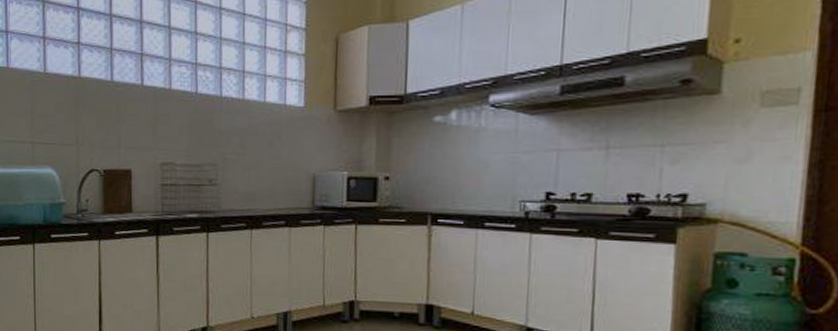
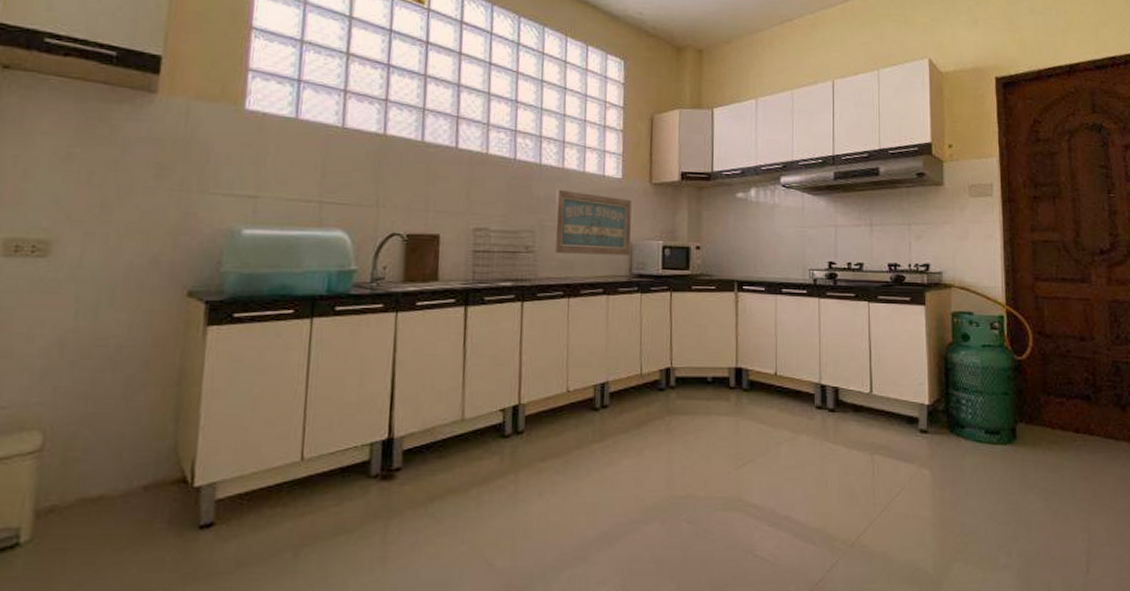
wall art: none [236,121,314,187] -> present [554,189,632,256]

